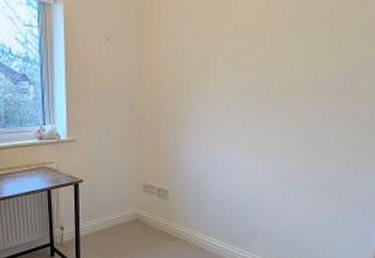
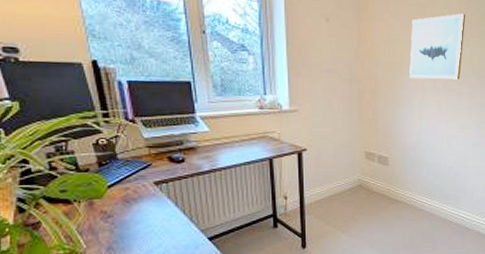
wall art: none [198,13,277,100] -> present [409,13,466,80]

